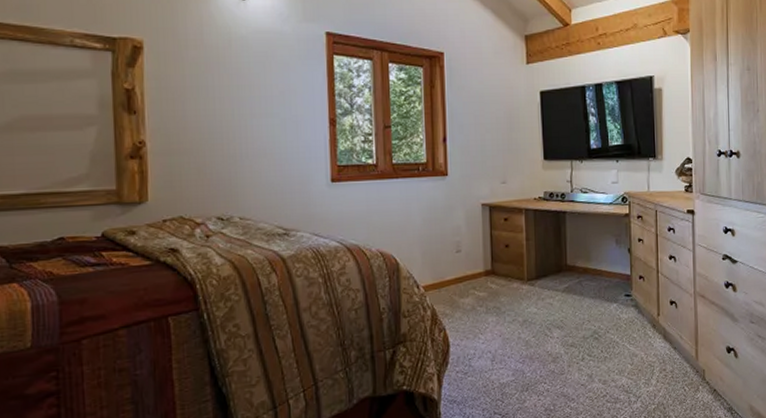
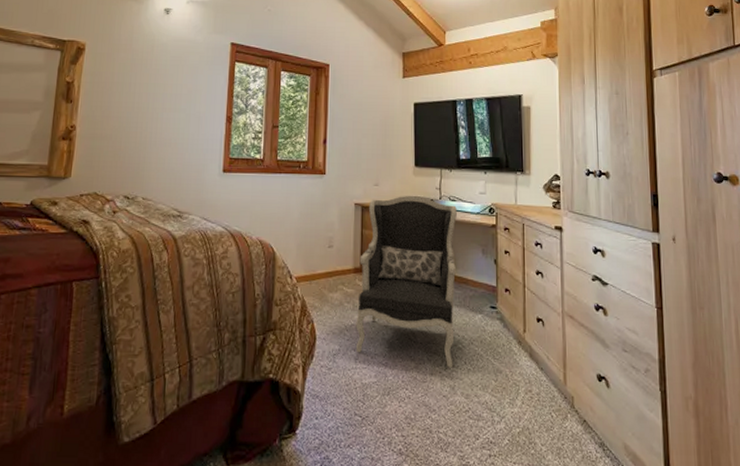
armchair: none [490,190,590,358] -> present [356,195,457,368]

